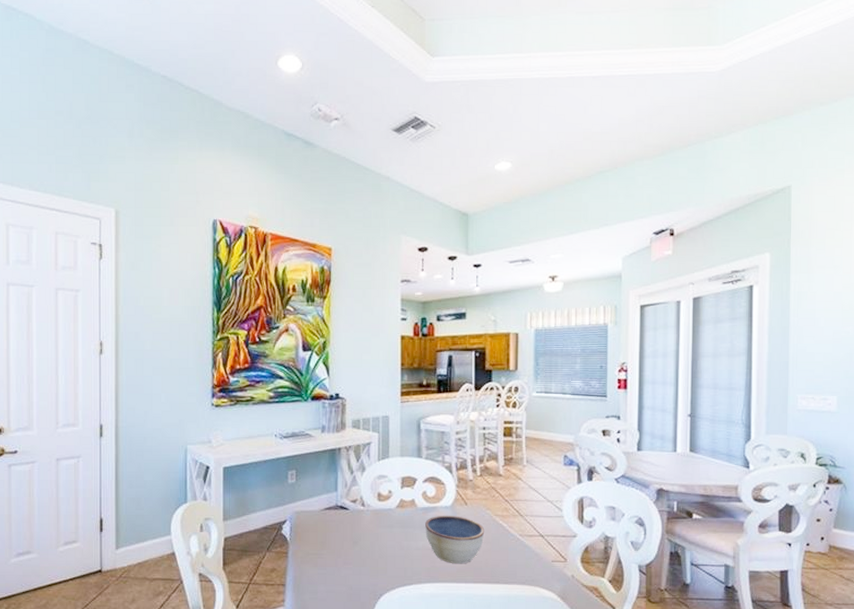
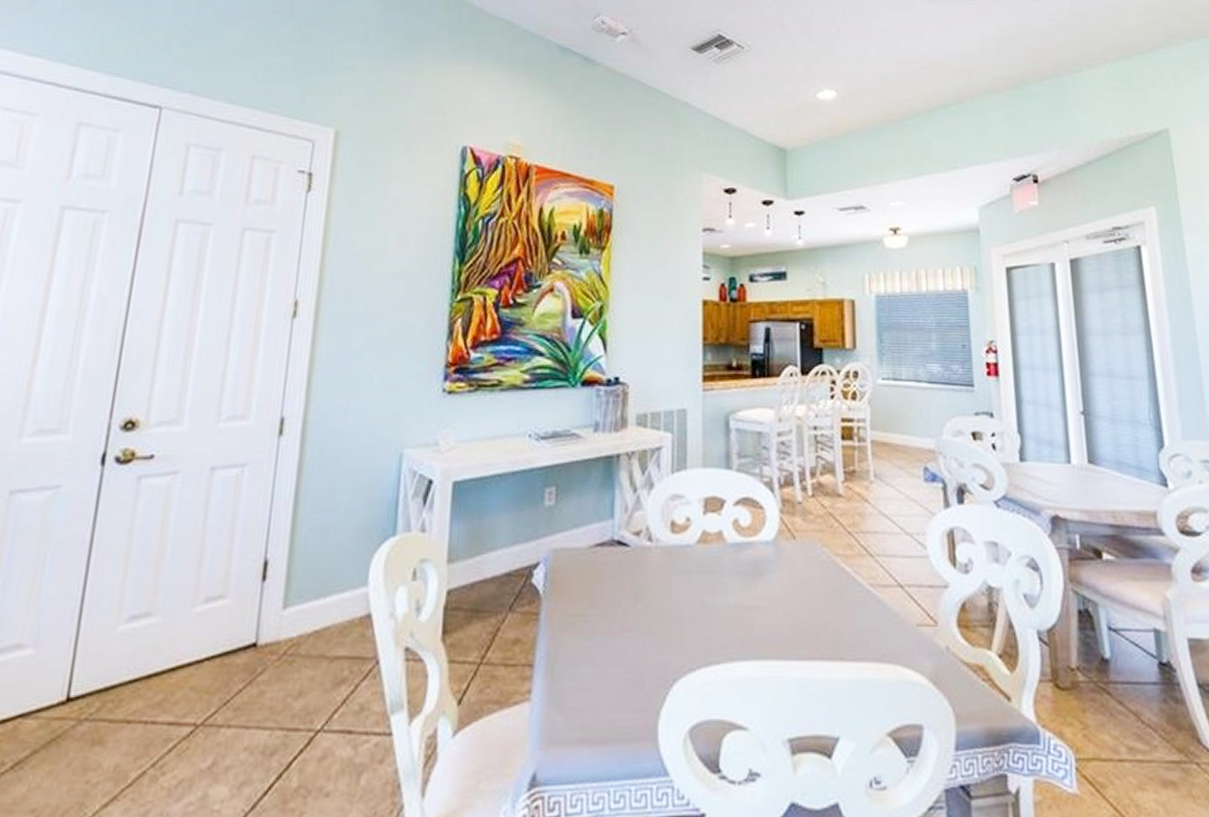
bowl: present [425,516,485,564] -> none [738,556,821,631]

